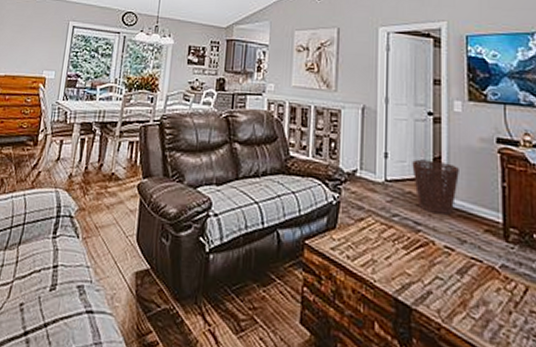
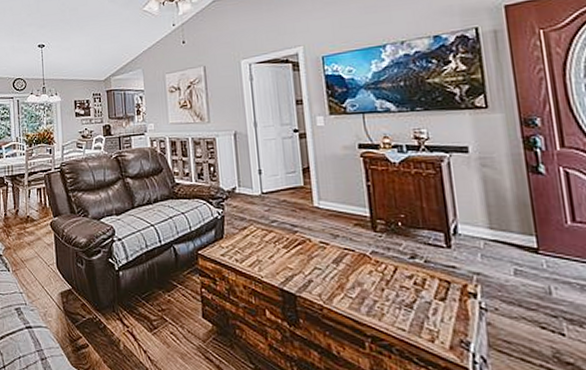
basket: present [412,159,459,215] -> none [284,170,327,217]

